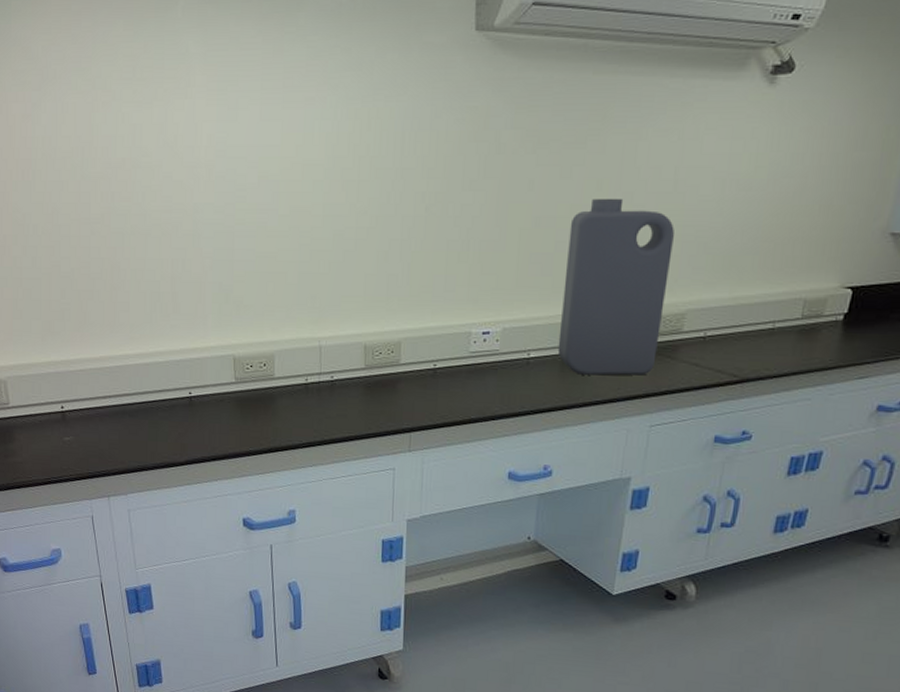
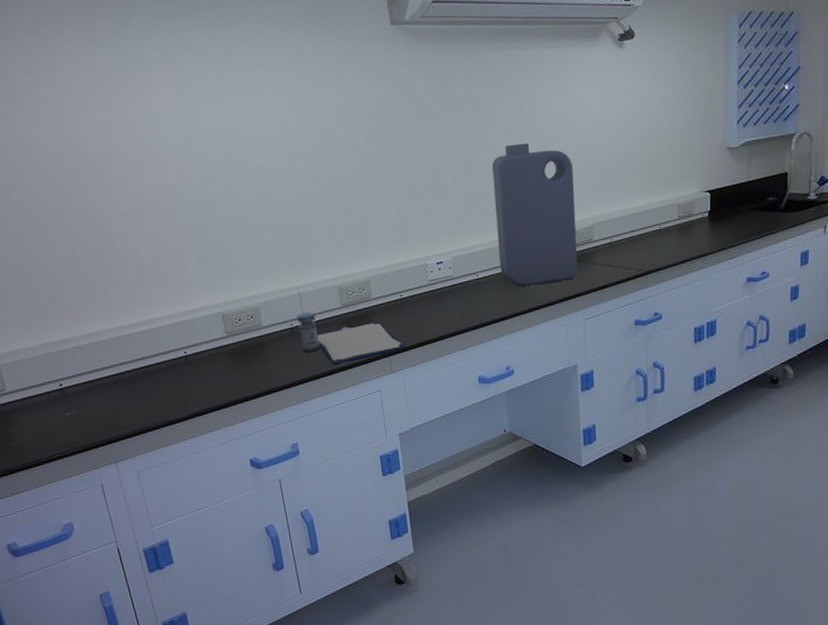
medicine: none [313,368,335,413] -> present [297,312,320,352]
notepad: none [332,390,431,433] -> present [317,321,406,365]

